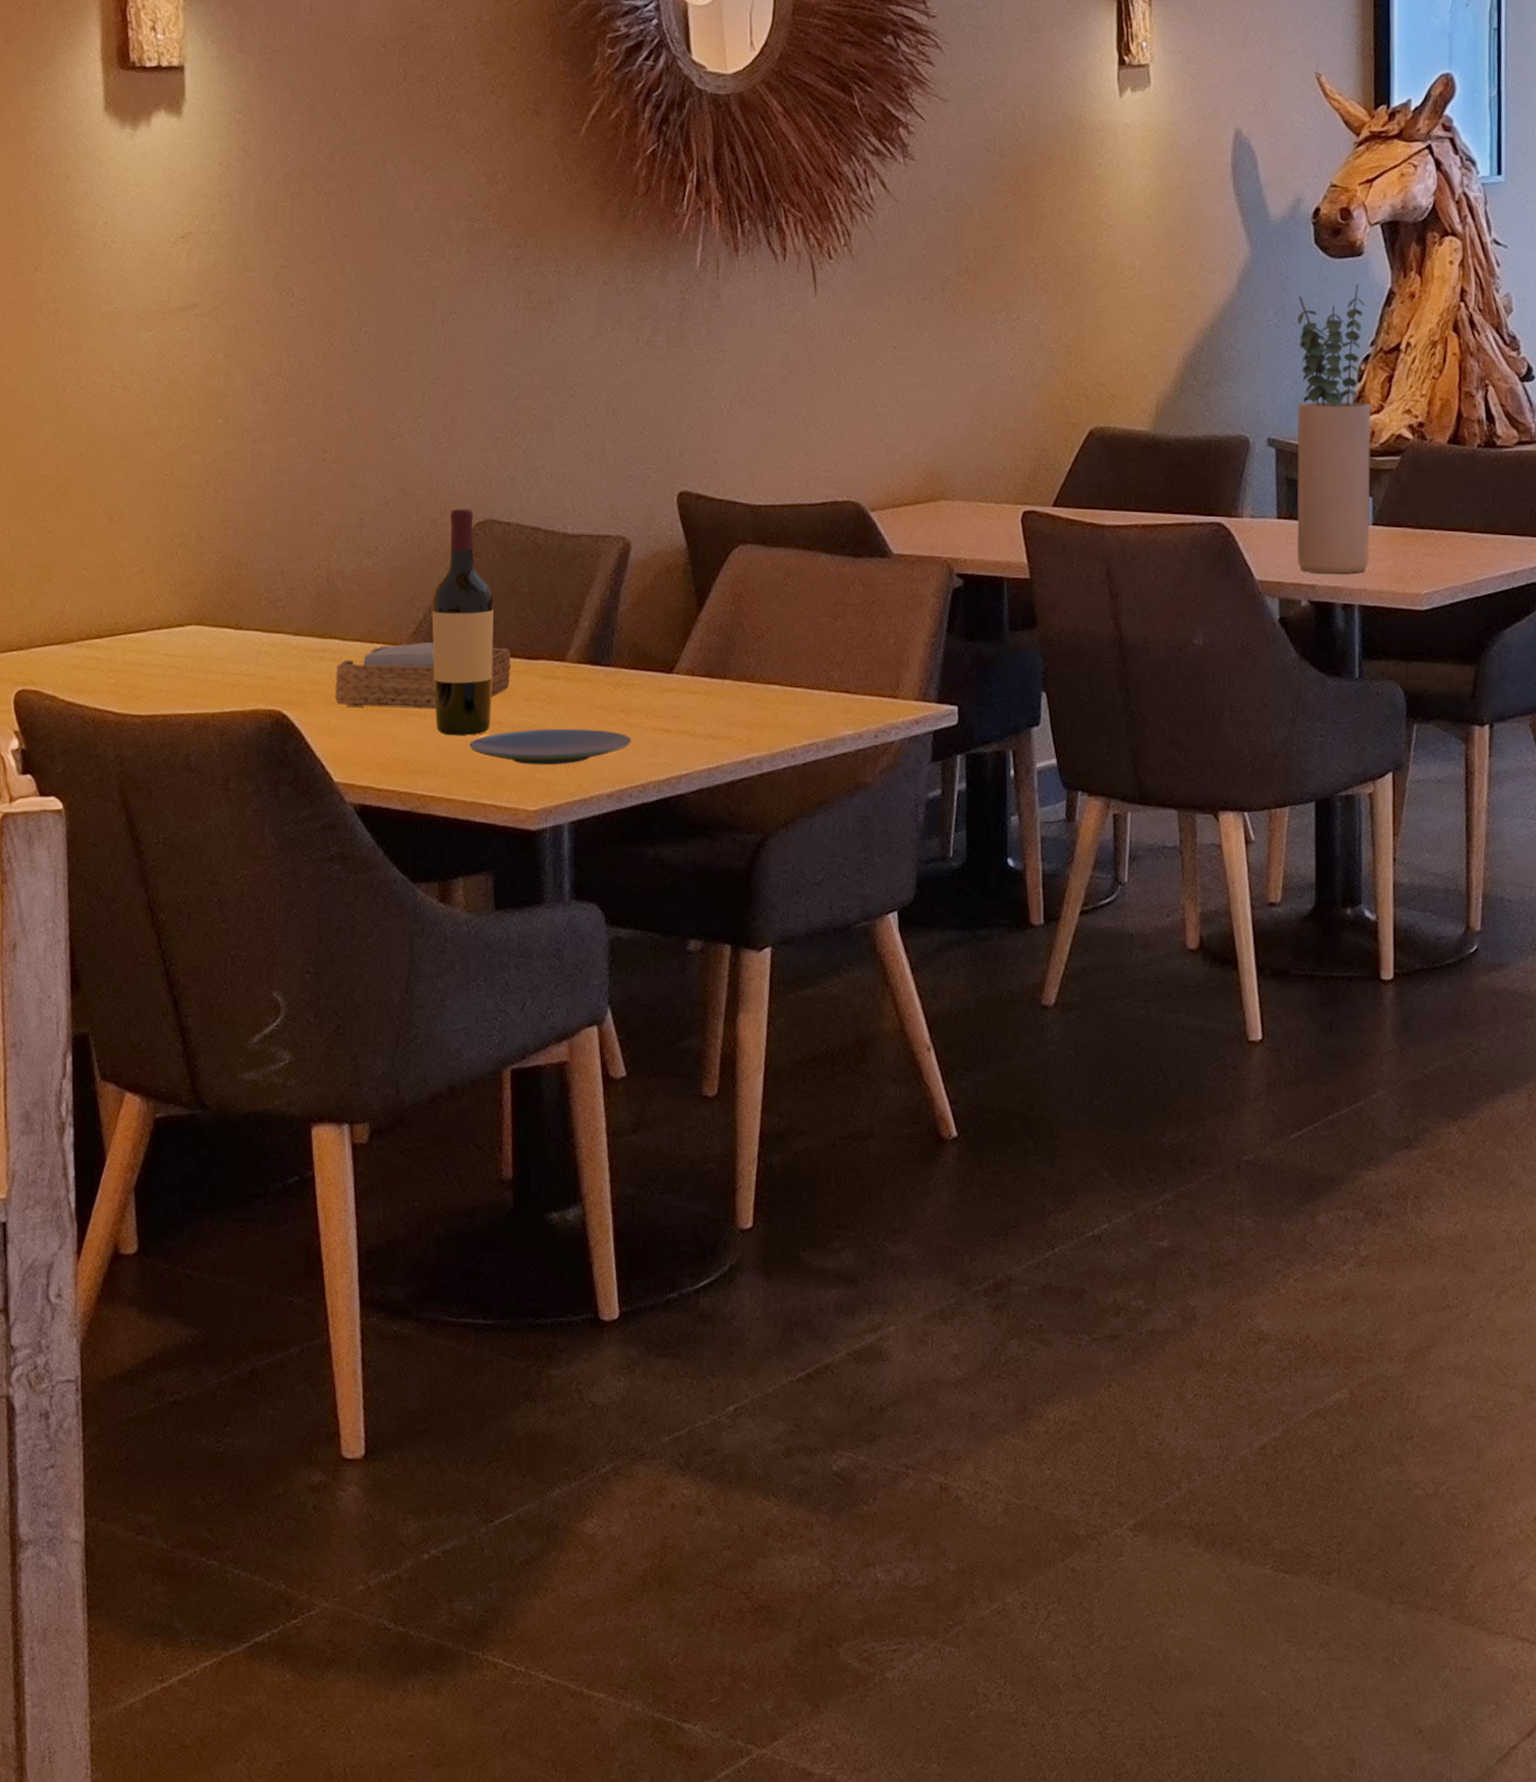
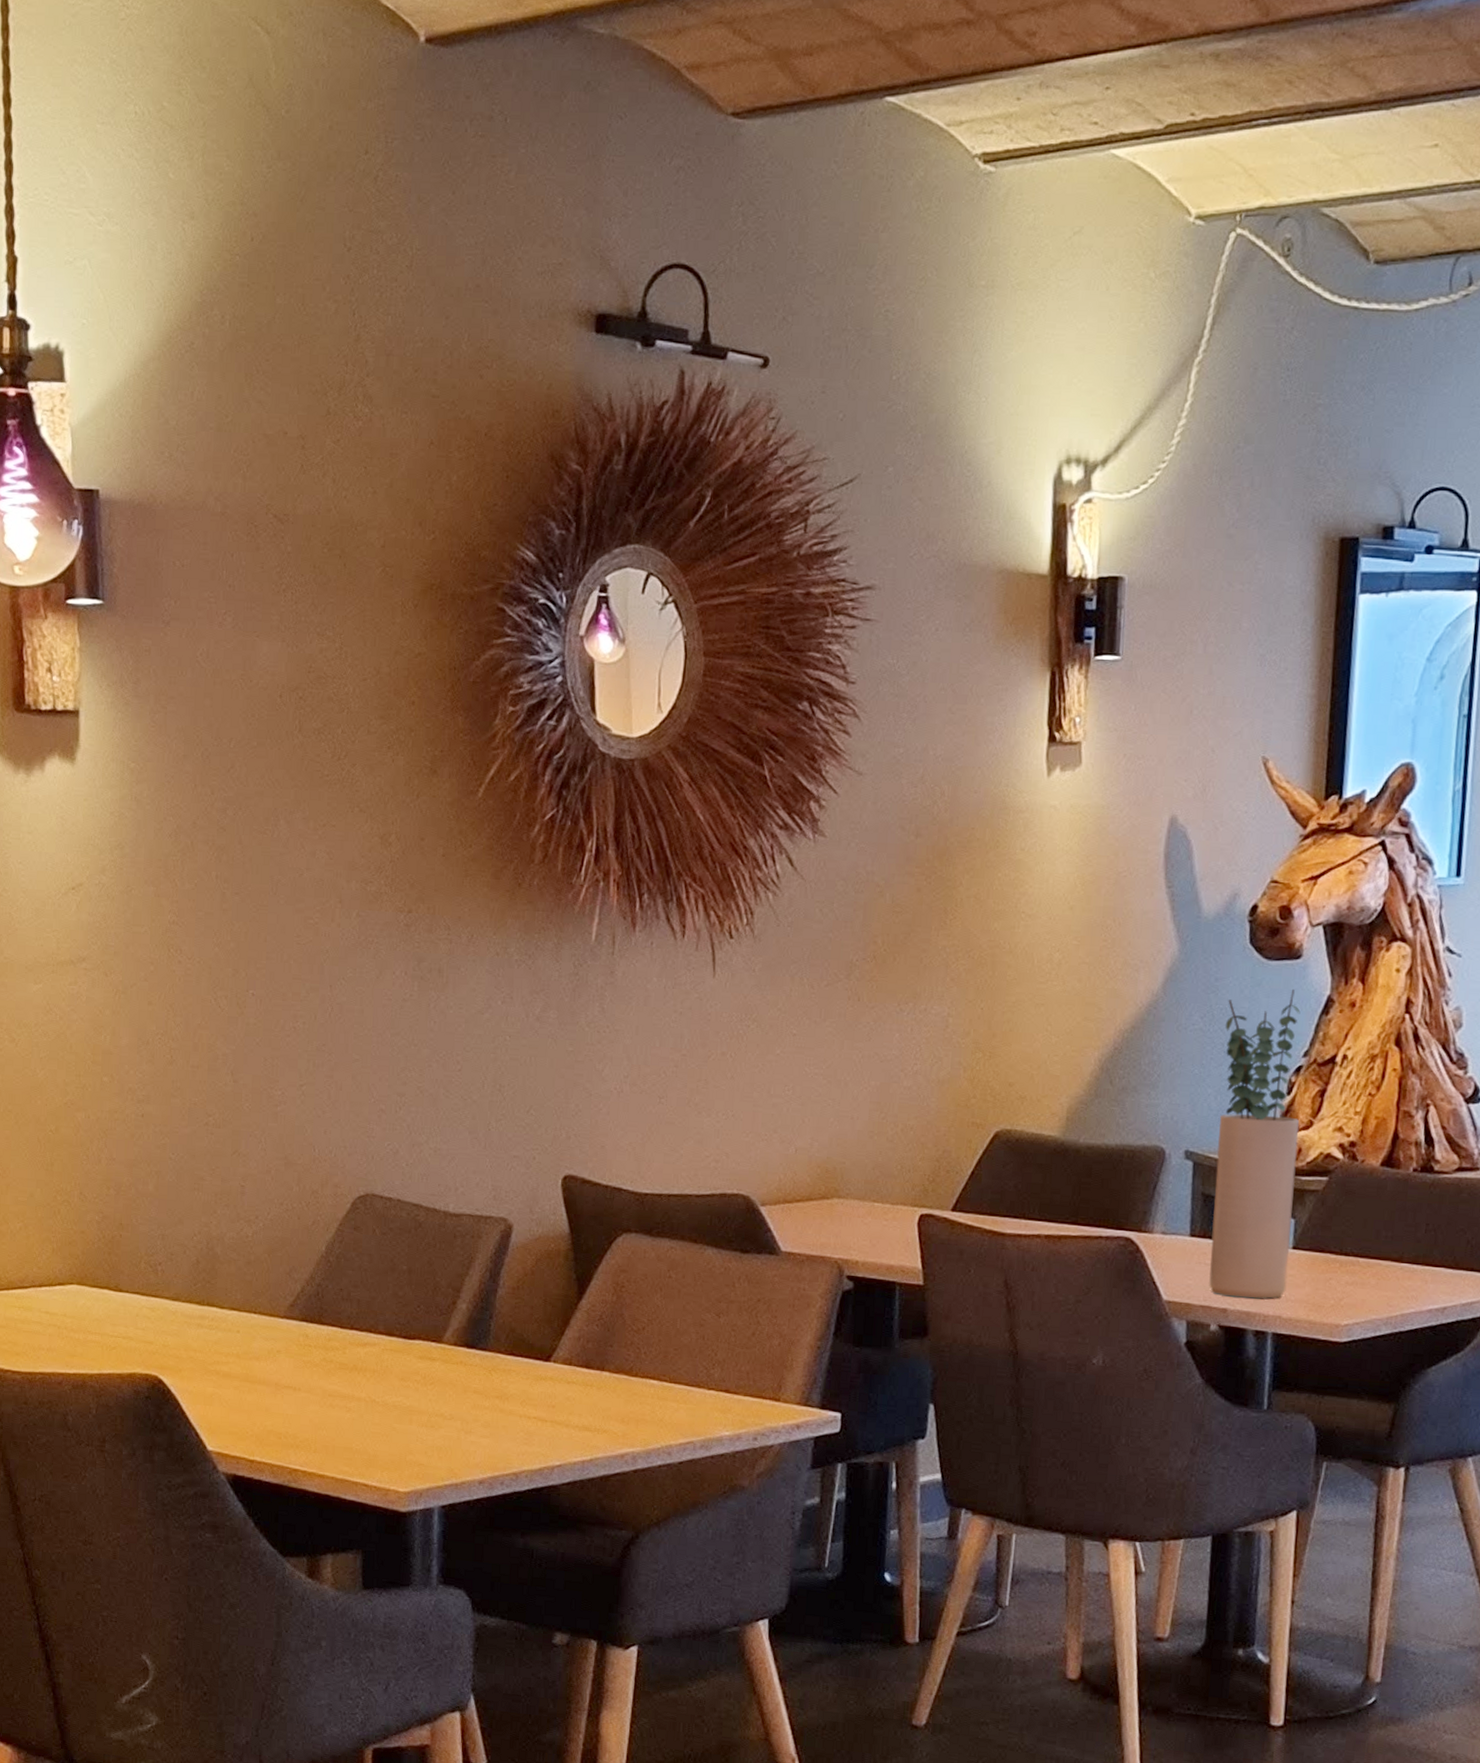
napkin holder: present [334,642,511,708] -> none [210,1315,388,1382]
wine bottle: present [432,509,494,735] -> none [309,1180,372,1412]
plate: present [469,728,632,765] -> none [343,1410,506,1448]

